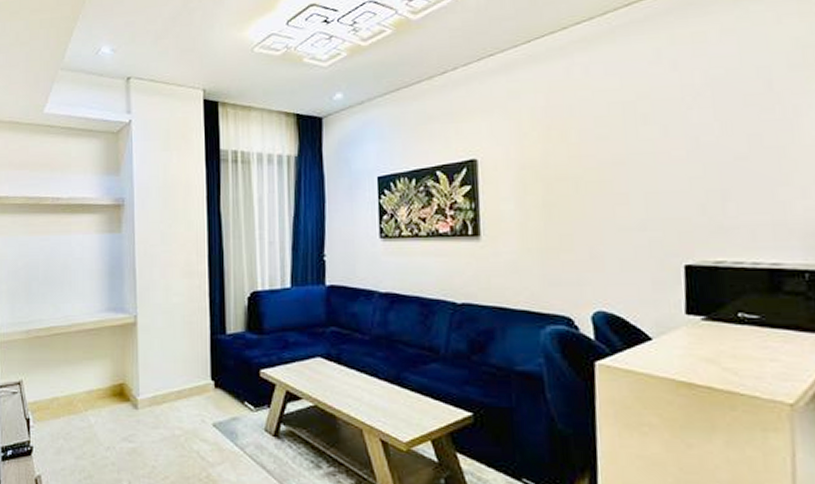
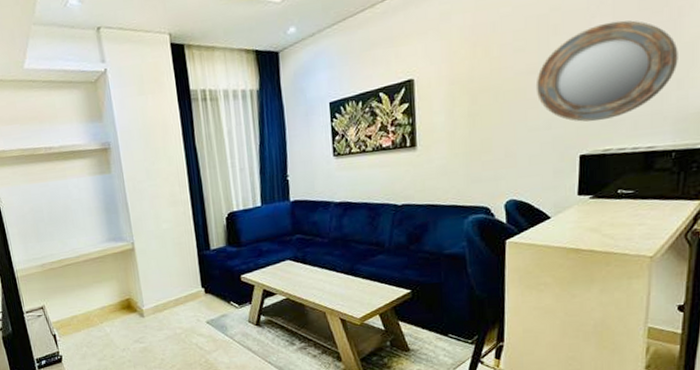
home mirror: none [624,115,800,227] -> present [535,20,678,122]

